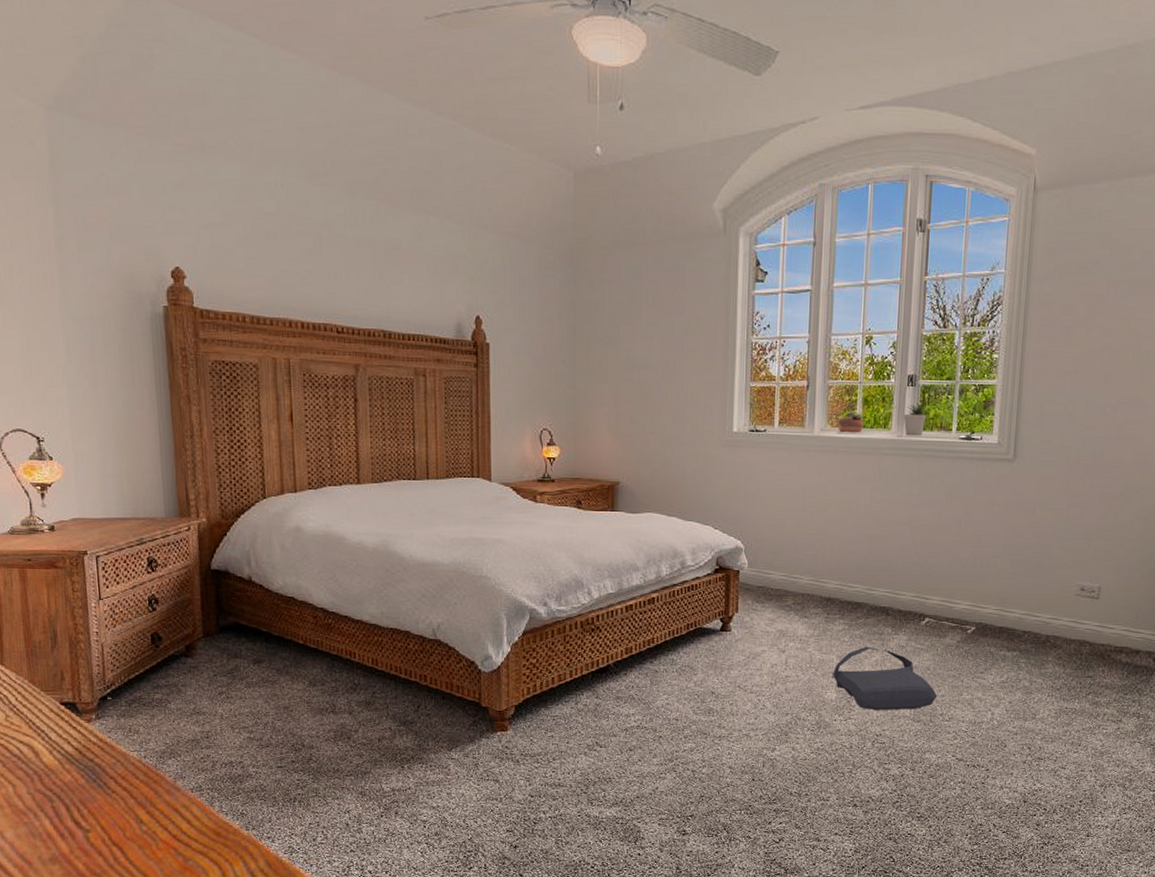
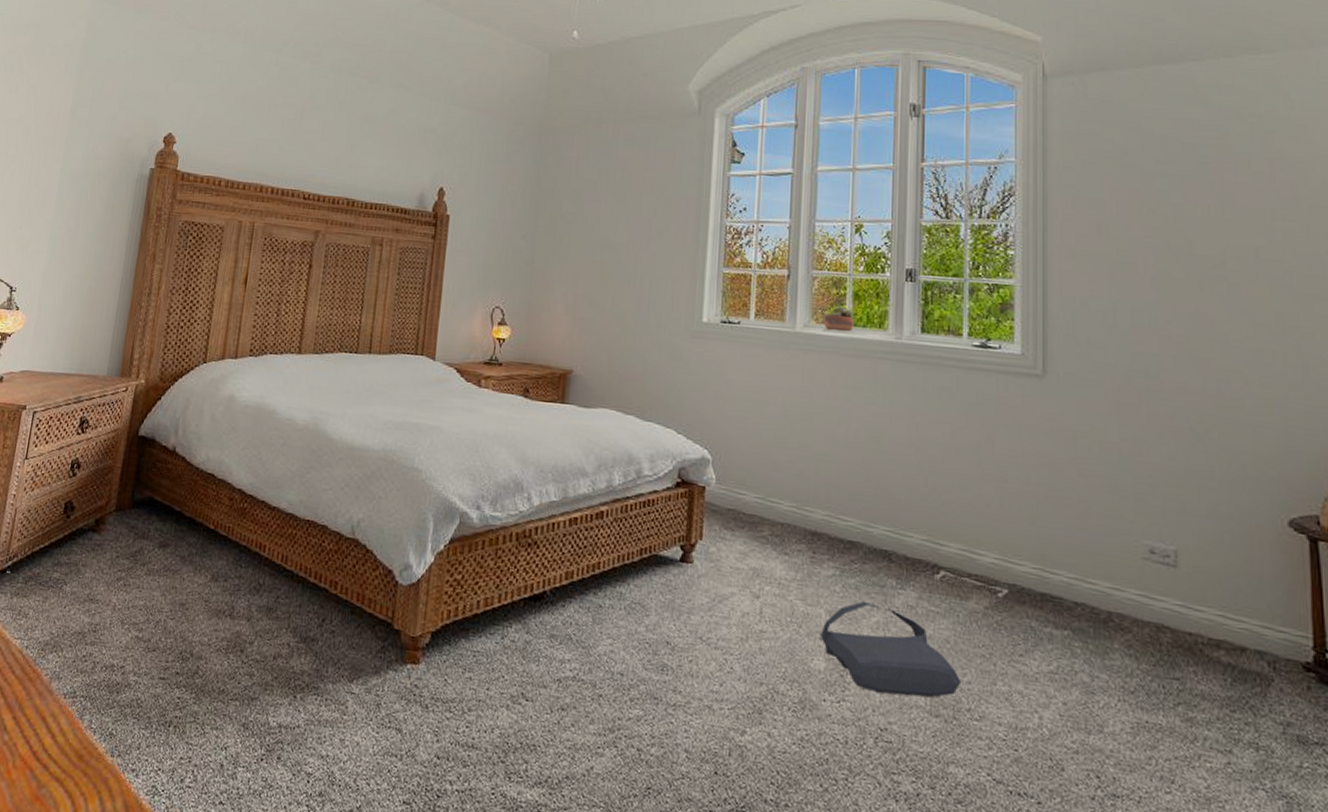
potted plant: present [903,400,927,436] -> none [902,298,931,340]

